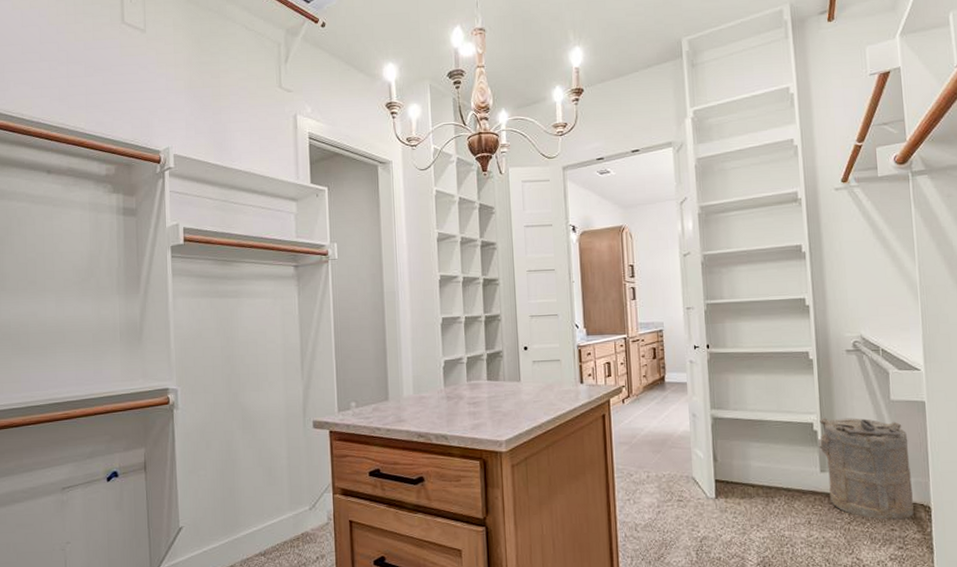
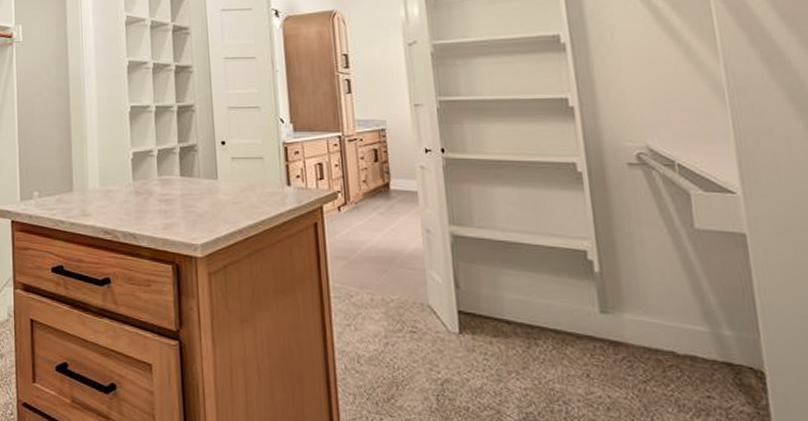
laundry hamper: present [819,418,914,520] -> none [595,245,739,385]

